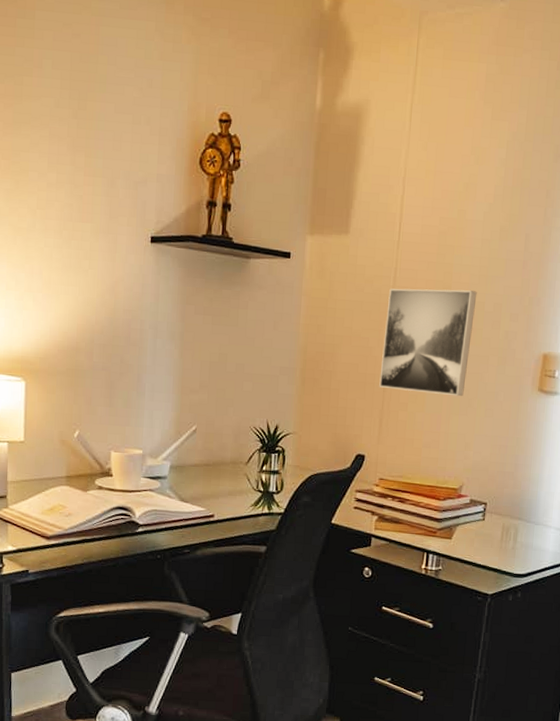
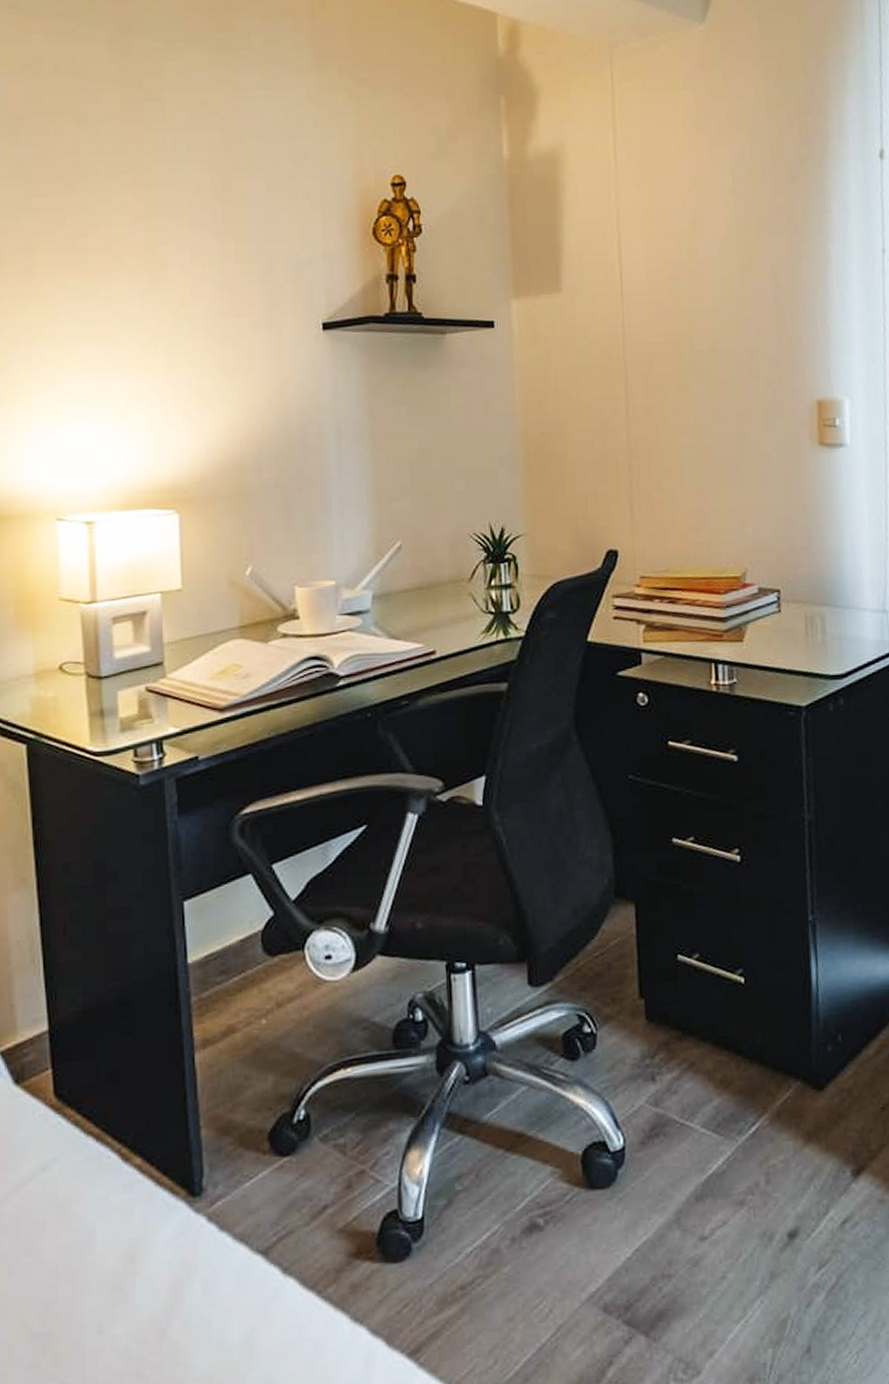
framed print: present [379,288,477,397] -> none [619,338,729,466]

